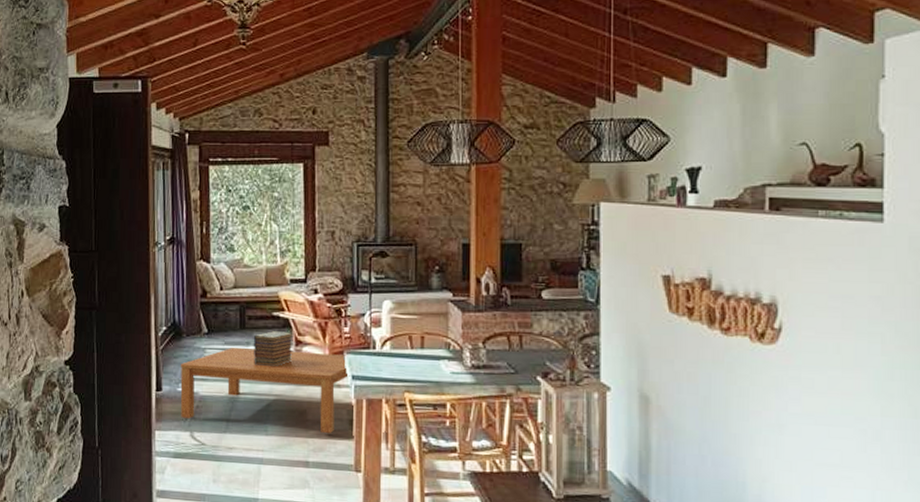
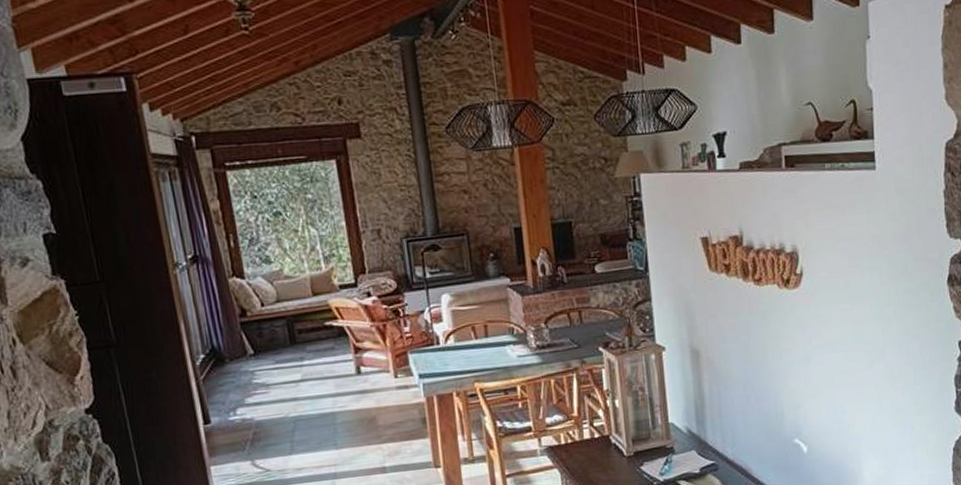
coffee table: present [180,348,350,434] -> none [227,355,417,448]
book stack: present [253,331,294,367] -> none [307,340,353,380]

